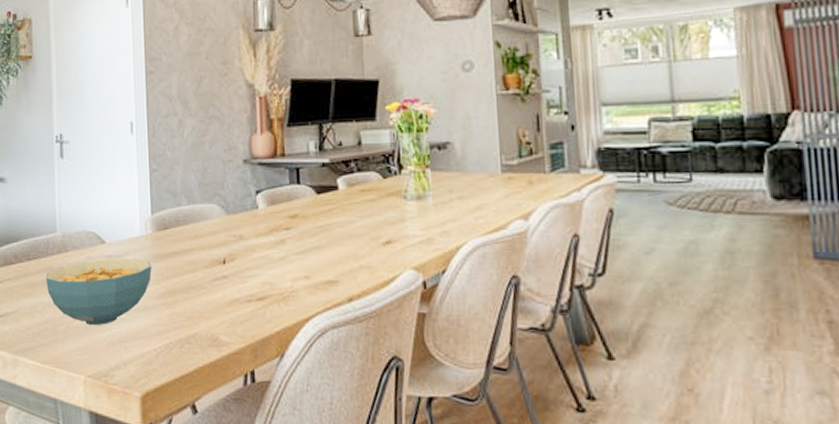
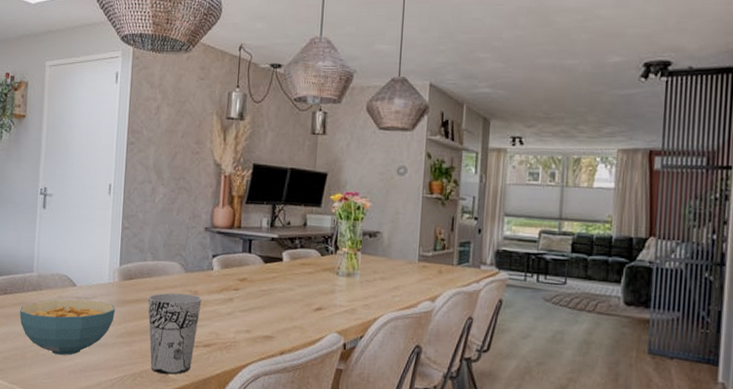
cup: none [188,240,249,337] -> present [148,293,202,375]

